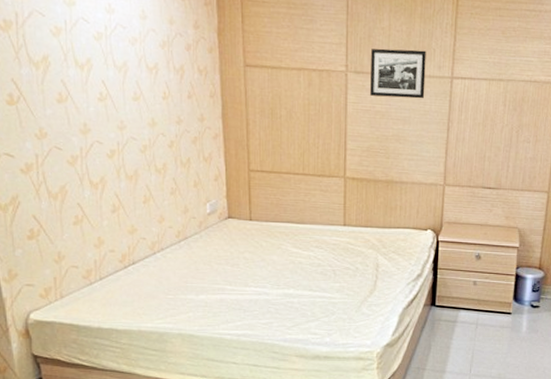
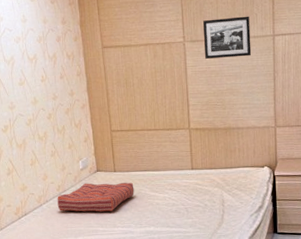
seat cushion: none [175,231,273,267] -> present [57,182,134,212]

